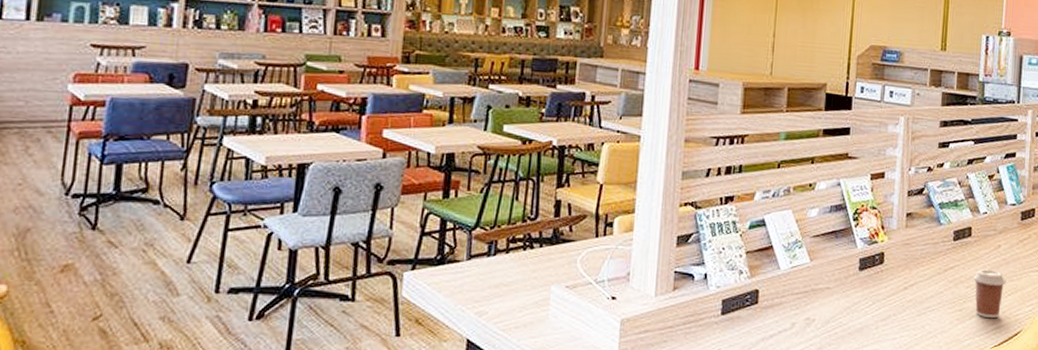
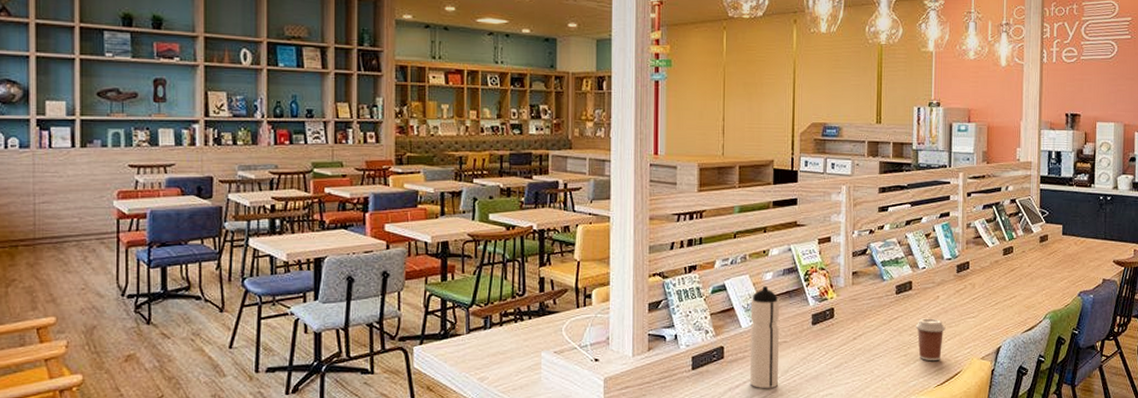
water bottle: none [785,224,824,340] -> present [749,286,779,388]

